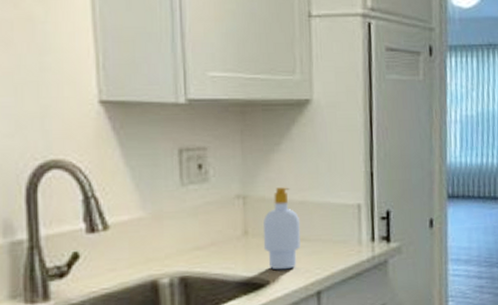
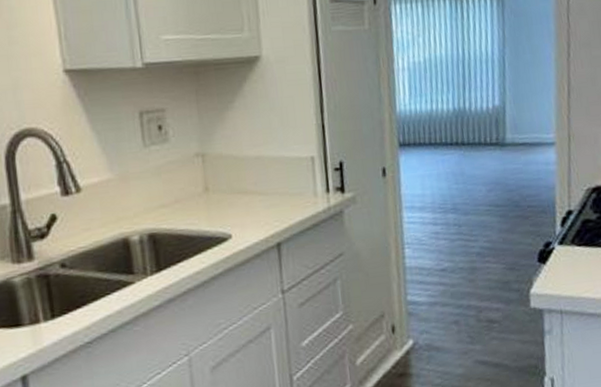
soap bottle: present [263,187,301,270] -> none [222,143,259,224]

